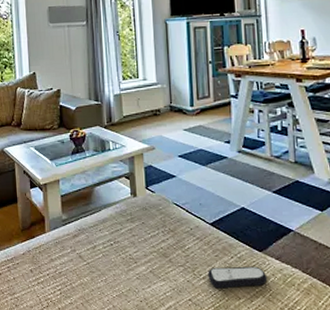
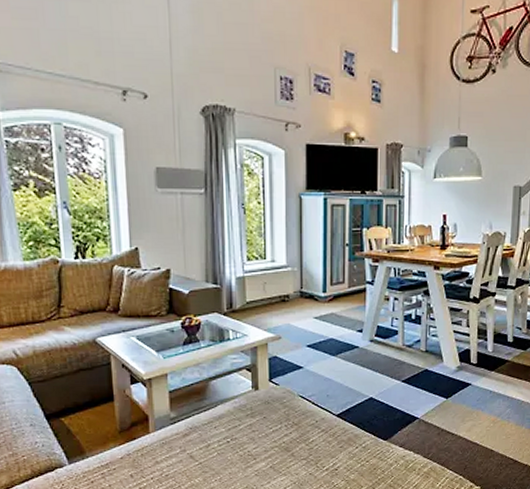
remote control: present [207,266,268,289] -> none [331,454,390,479]

